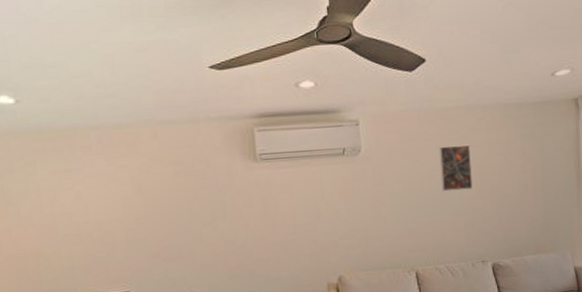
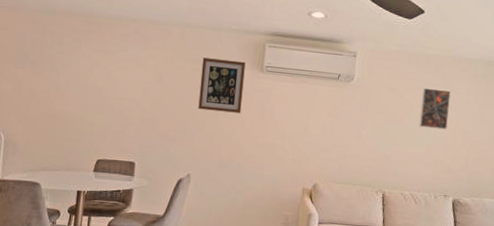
wall art: none [184,153,241,218] -> present [198,57,246,114]

